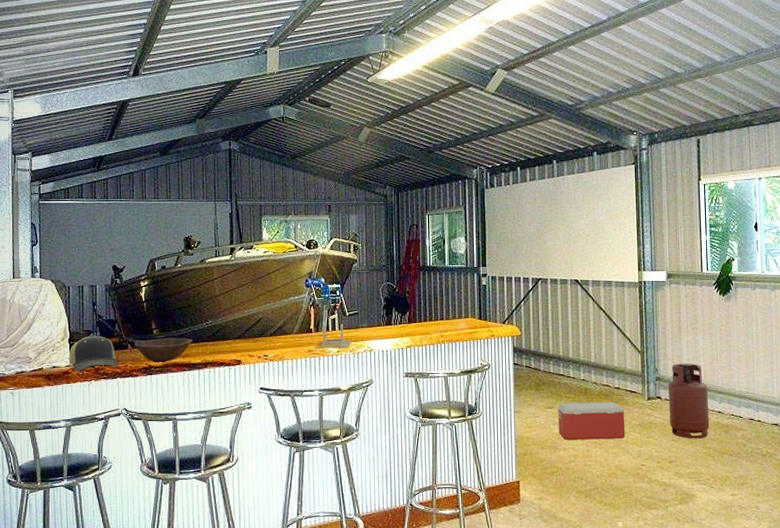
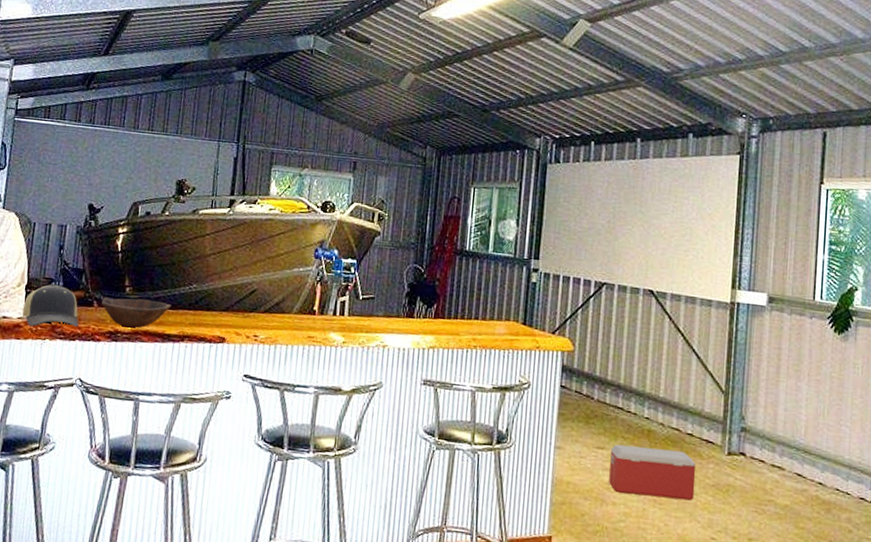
napkin holder: present [315,323,352,349] -> none [316,307,362,339]
gas cylinder: present [668,364,710,439] -> none [753,413,809,515]

